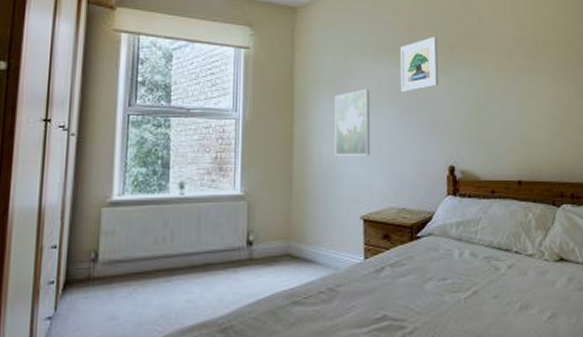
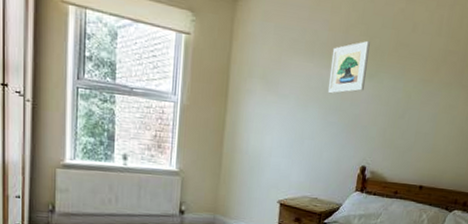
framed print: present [335,89,371,156] -> none [261,86,299,149]

